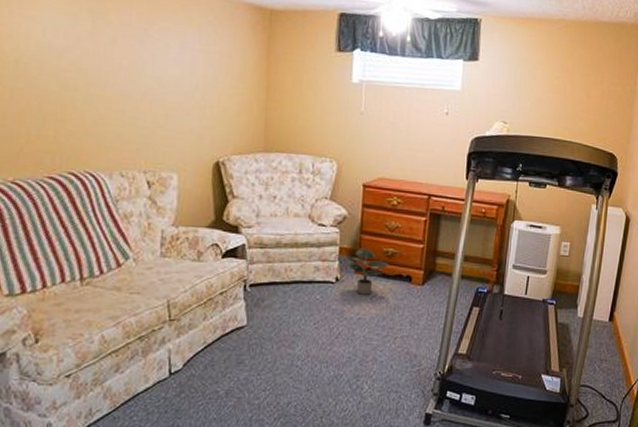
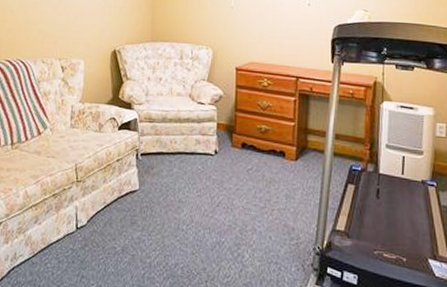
potted plant: present [347,248,390,295] -> none [225,125,263,167]

